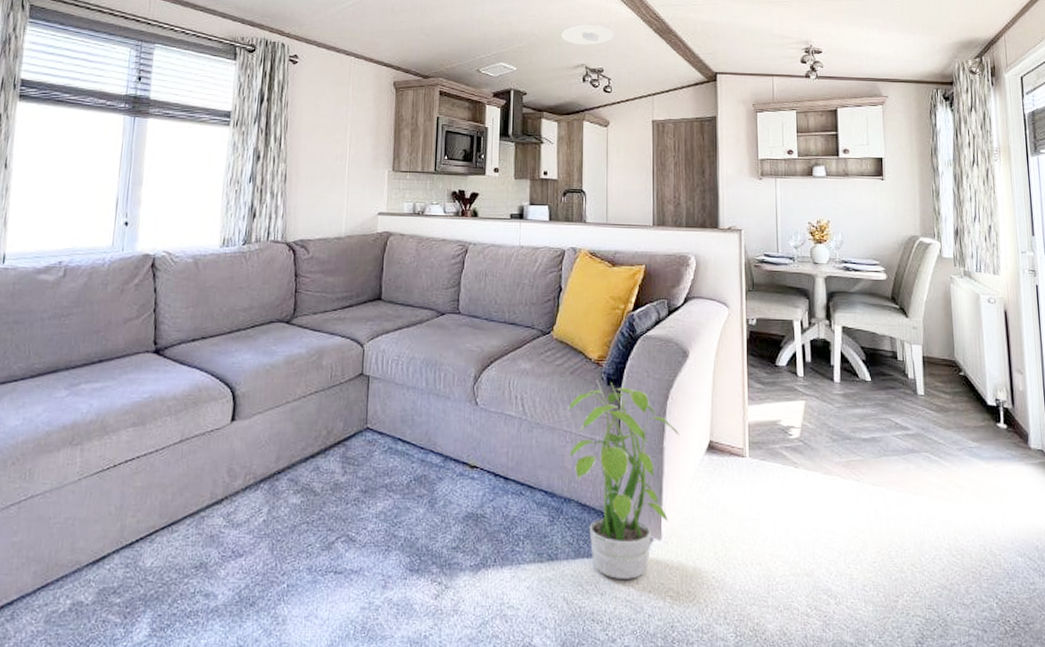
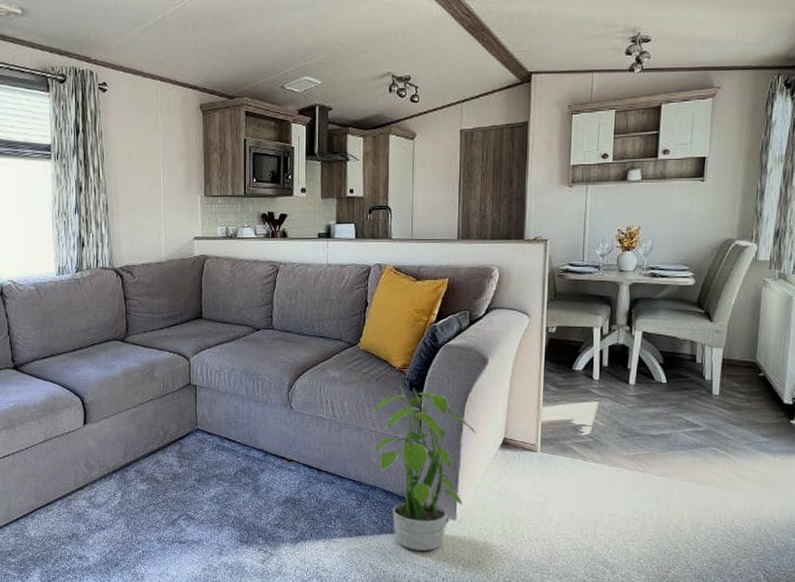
recessed light: present [561,25,615,45] -> none [367,27,423,51]

